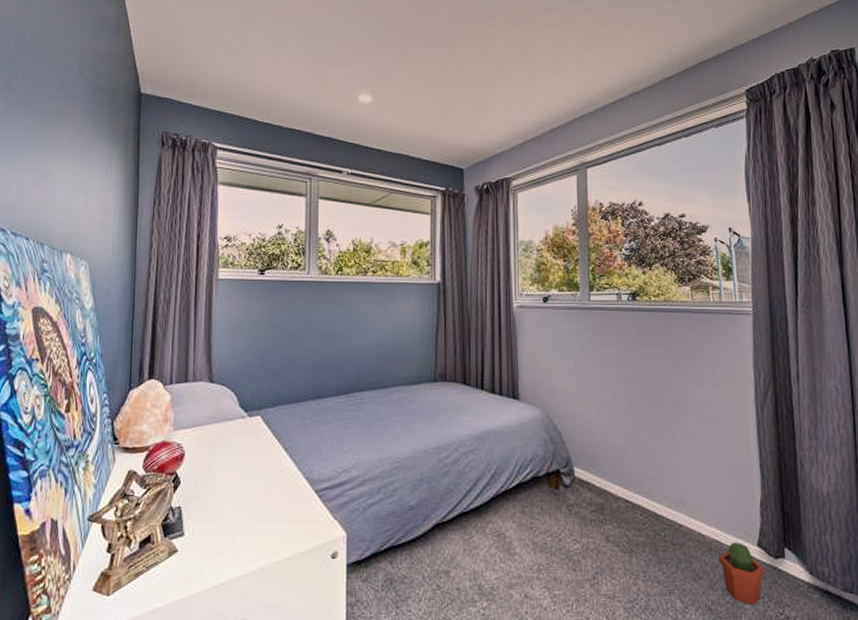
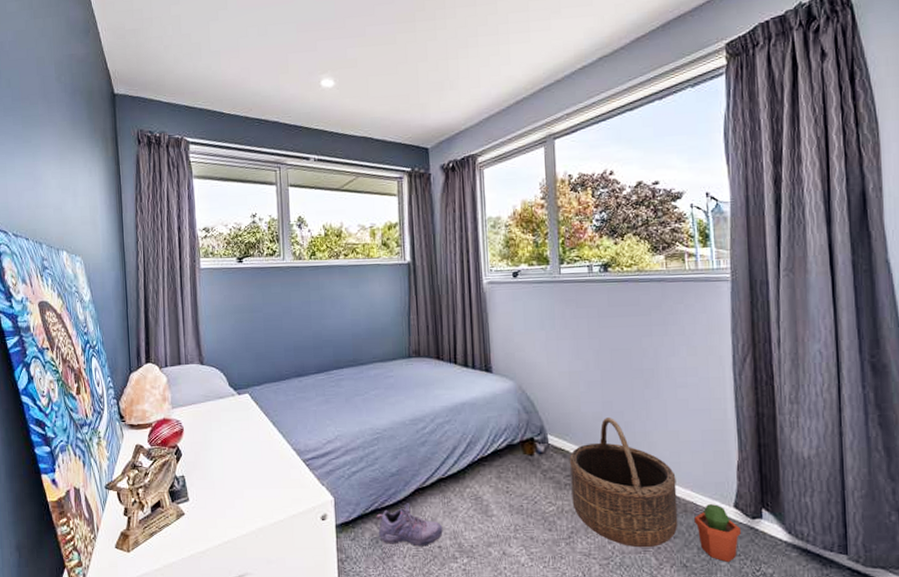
athletic shoe: none [391,540,463,589] -> present [376,503,443,547]
basket: none [595,450,703,590] -> present [569,418,678,548]

